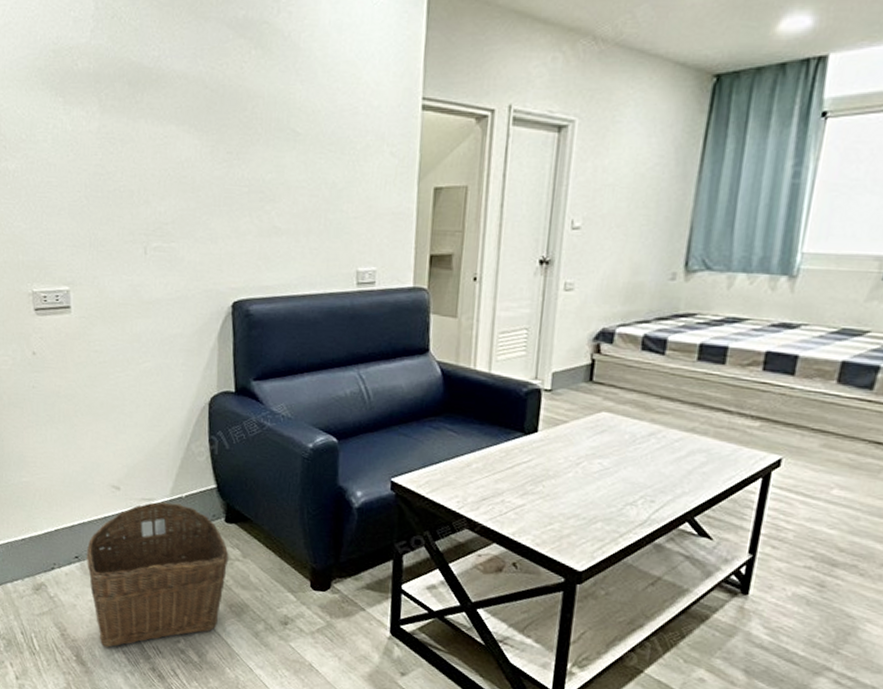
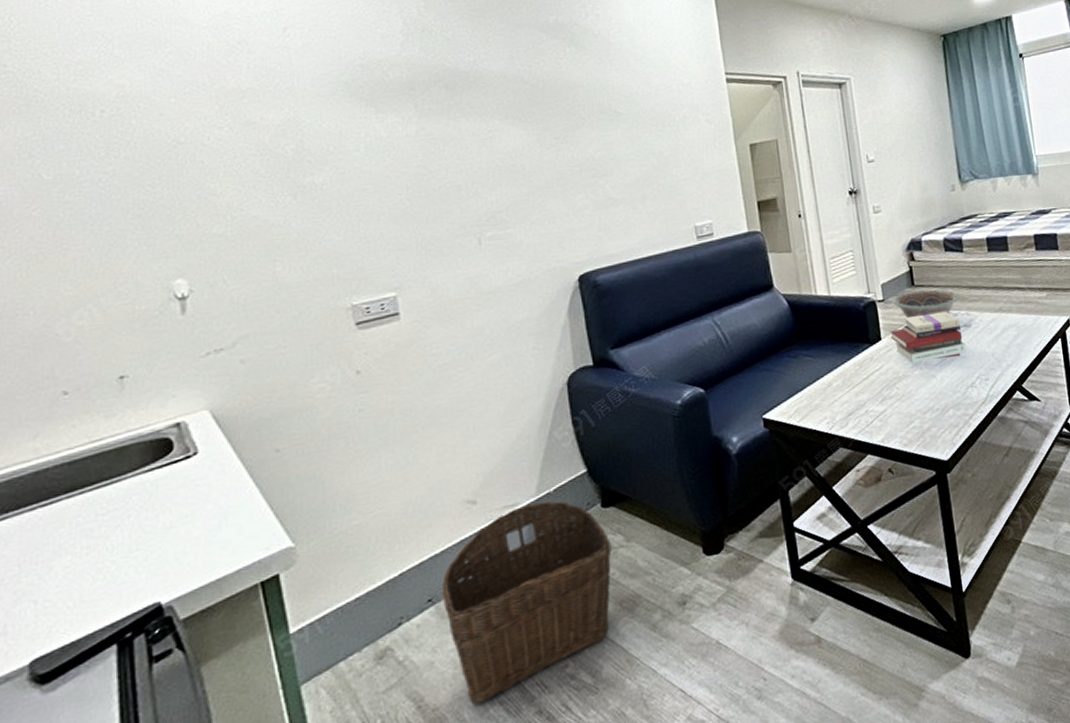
books: none [549,414,637,470] -> present [890,311,966,364]
decorative bowl: none [561,387,644,421] -> present [892,289,959,319]

